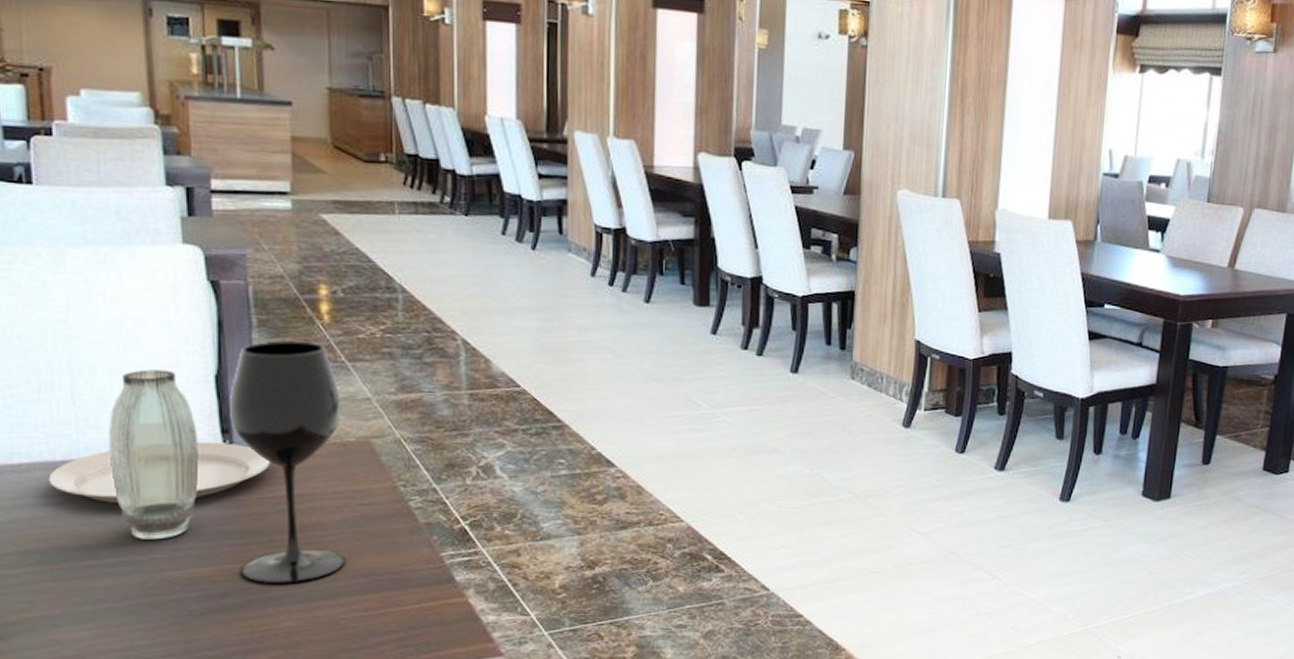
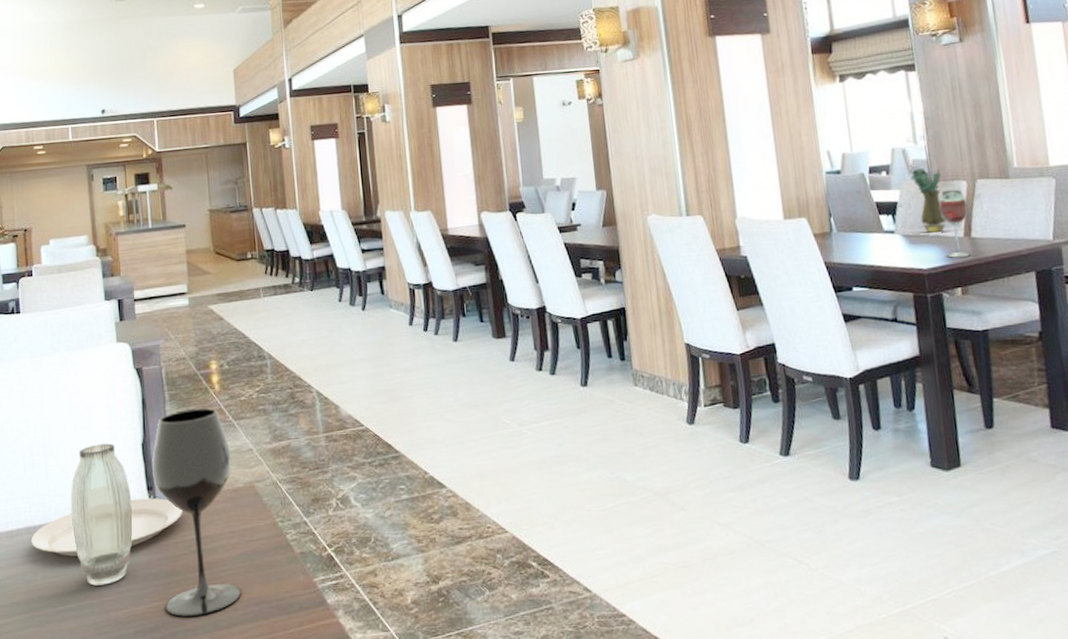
vase: none [1189,180,1220,259] -> present [909,164,947,233]
wineglass: none [1205,214,1239,289] -> present [938,189,970,258]

